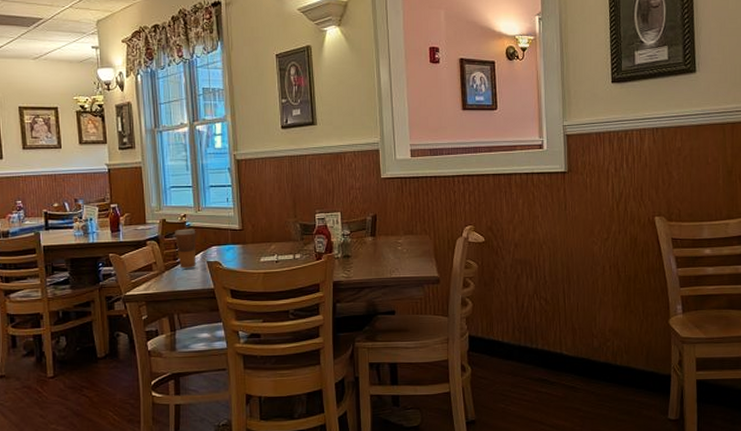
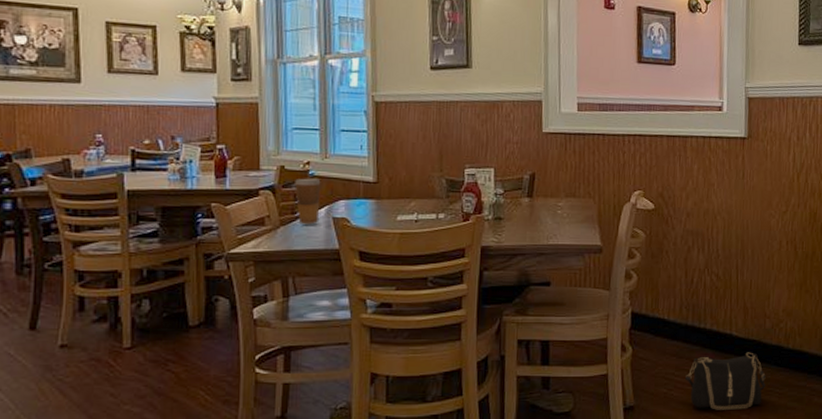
handbag: none [521,369,597,423] -> present [685,352,766,410]

